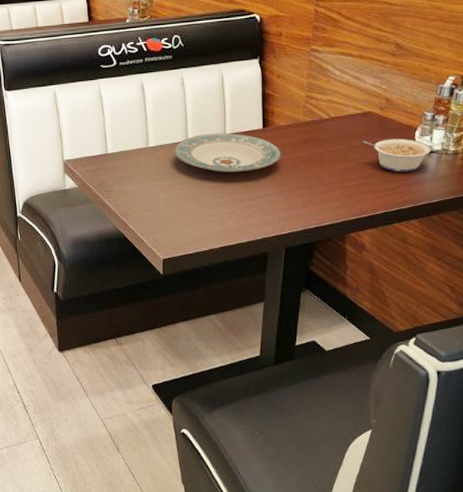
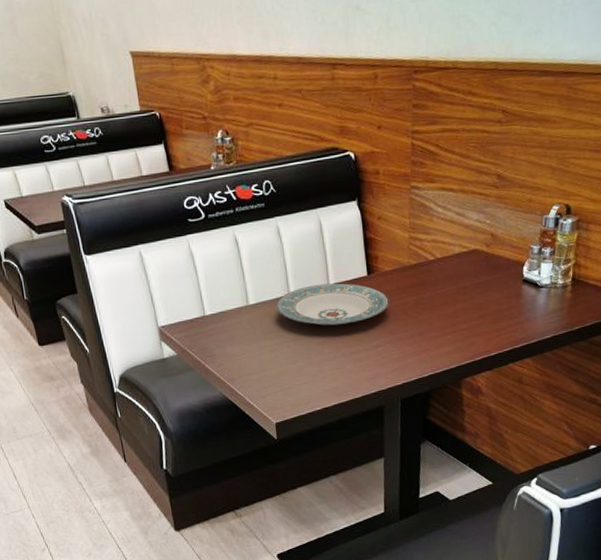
legume: present [363,139,431,172] -> none [471,275,540,311]

